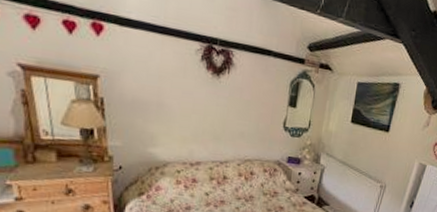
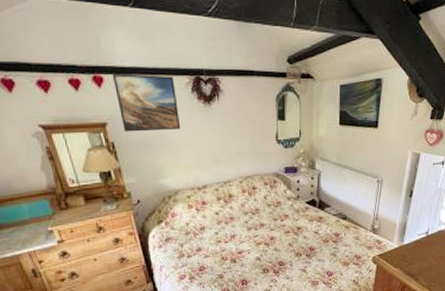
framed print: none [114,24,184,97] -> present [112,74,181,132]

